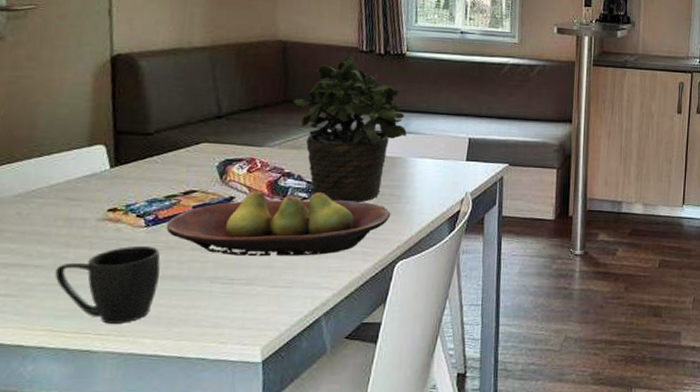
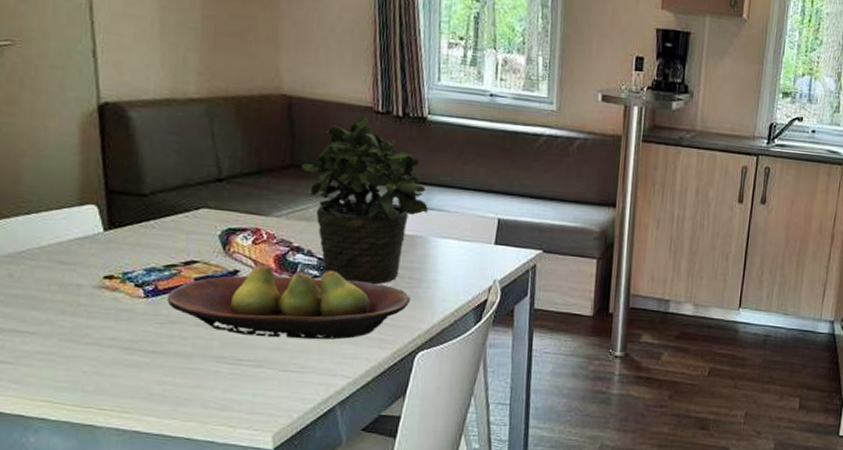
mug: present [55,246,161,324] -> none [52,318,163,399]

